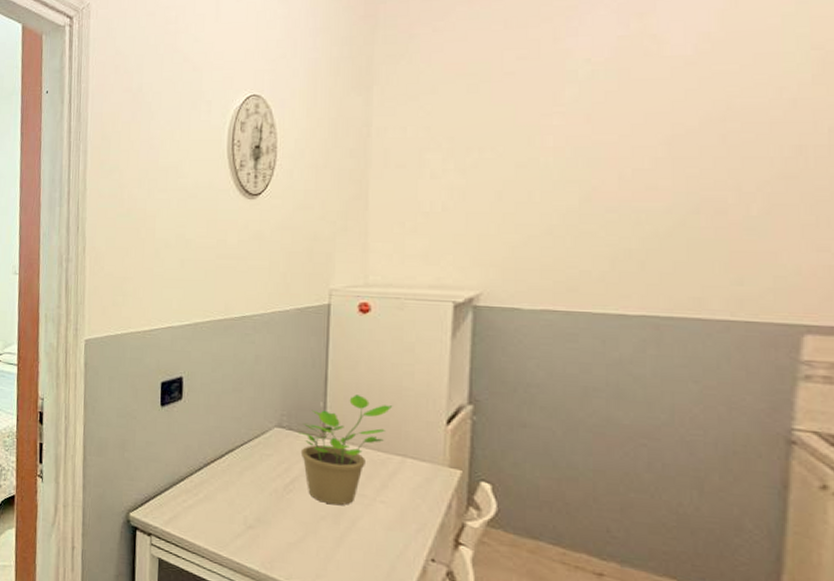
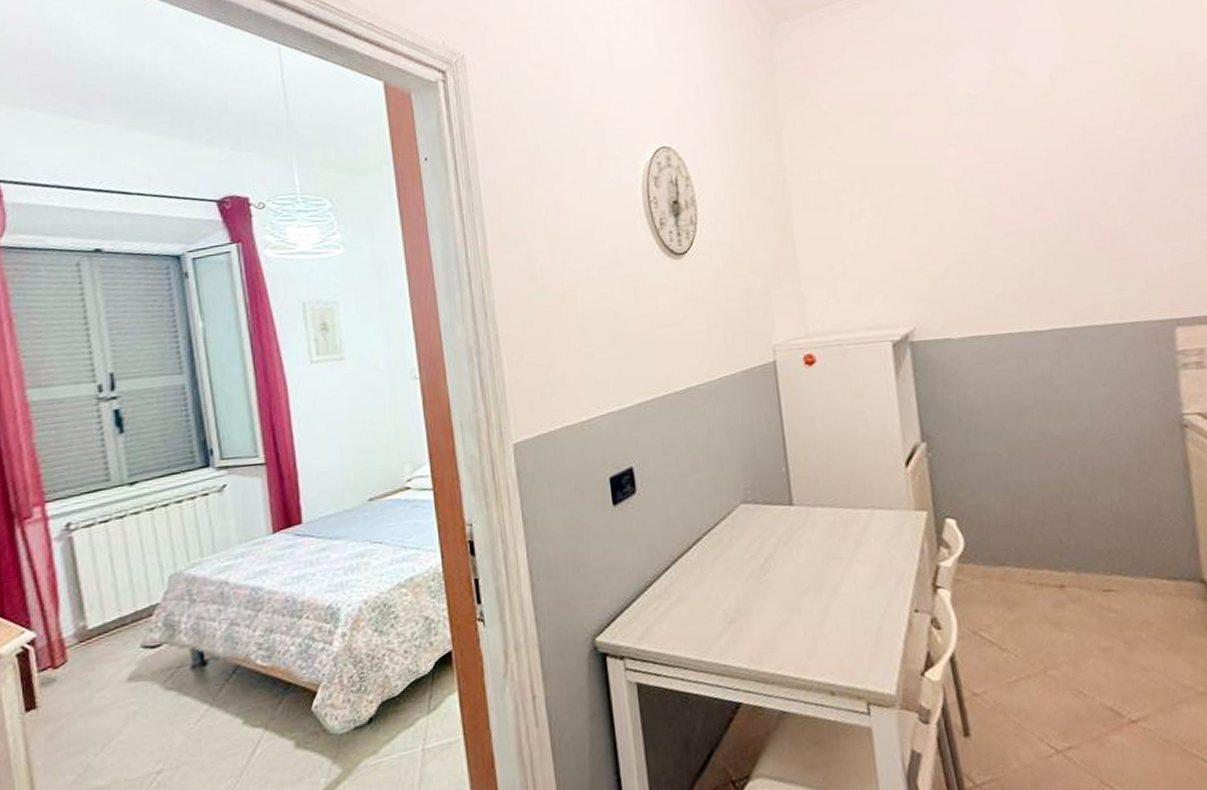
potted plant: present [298,395,393,506] -> none [765,452,853,576]

